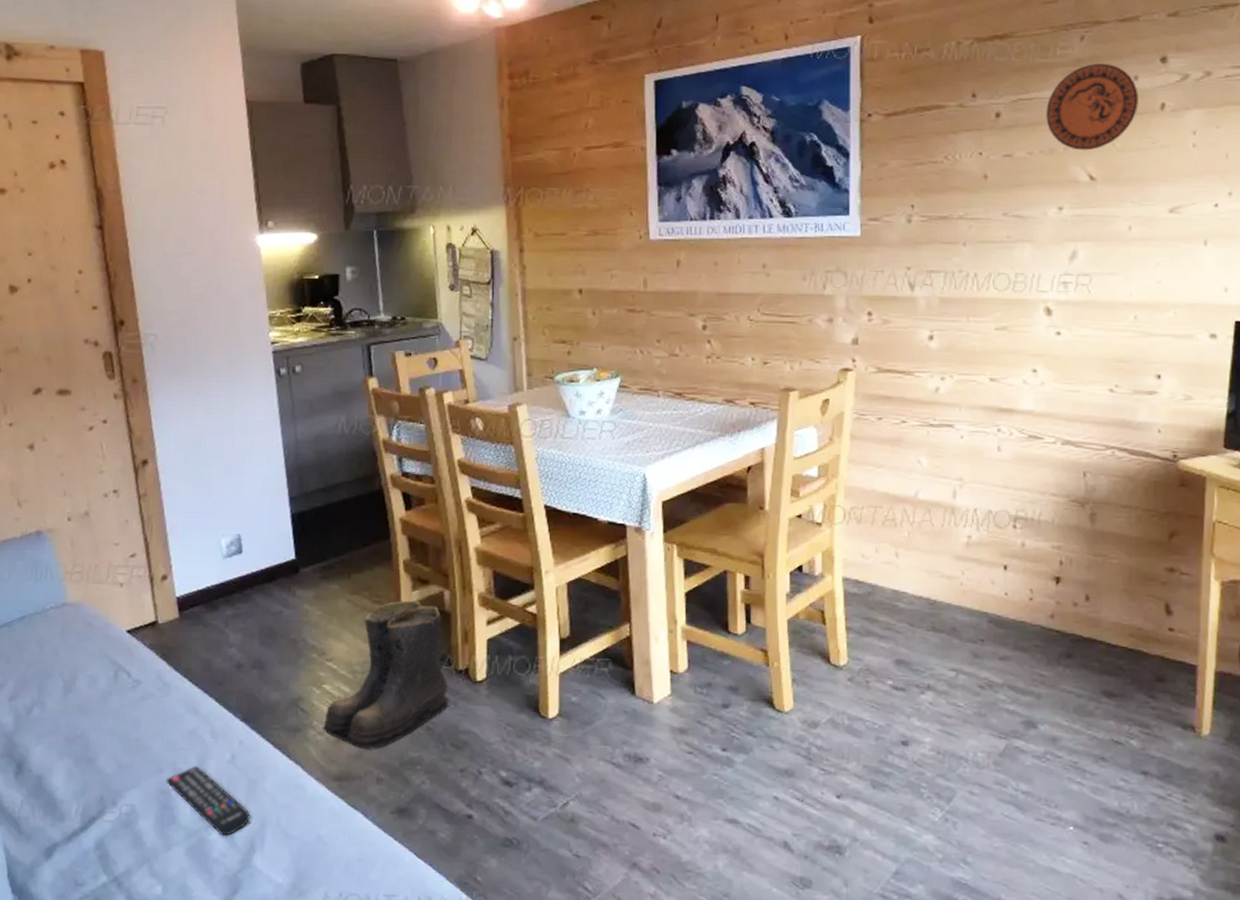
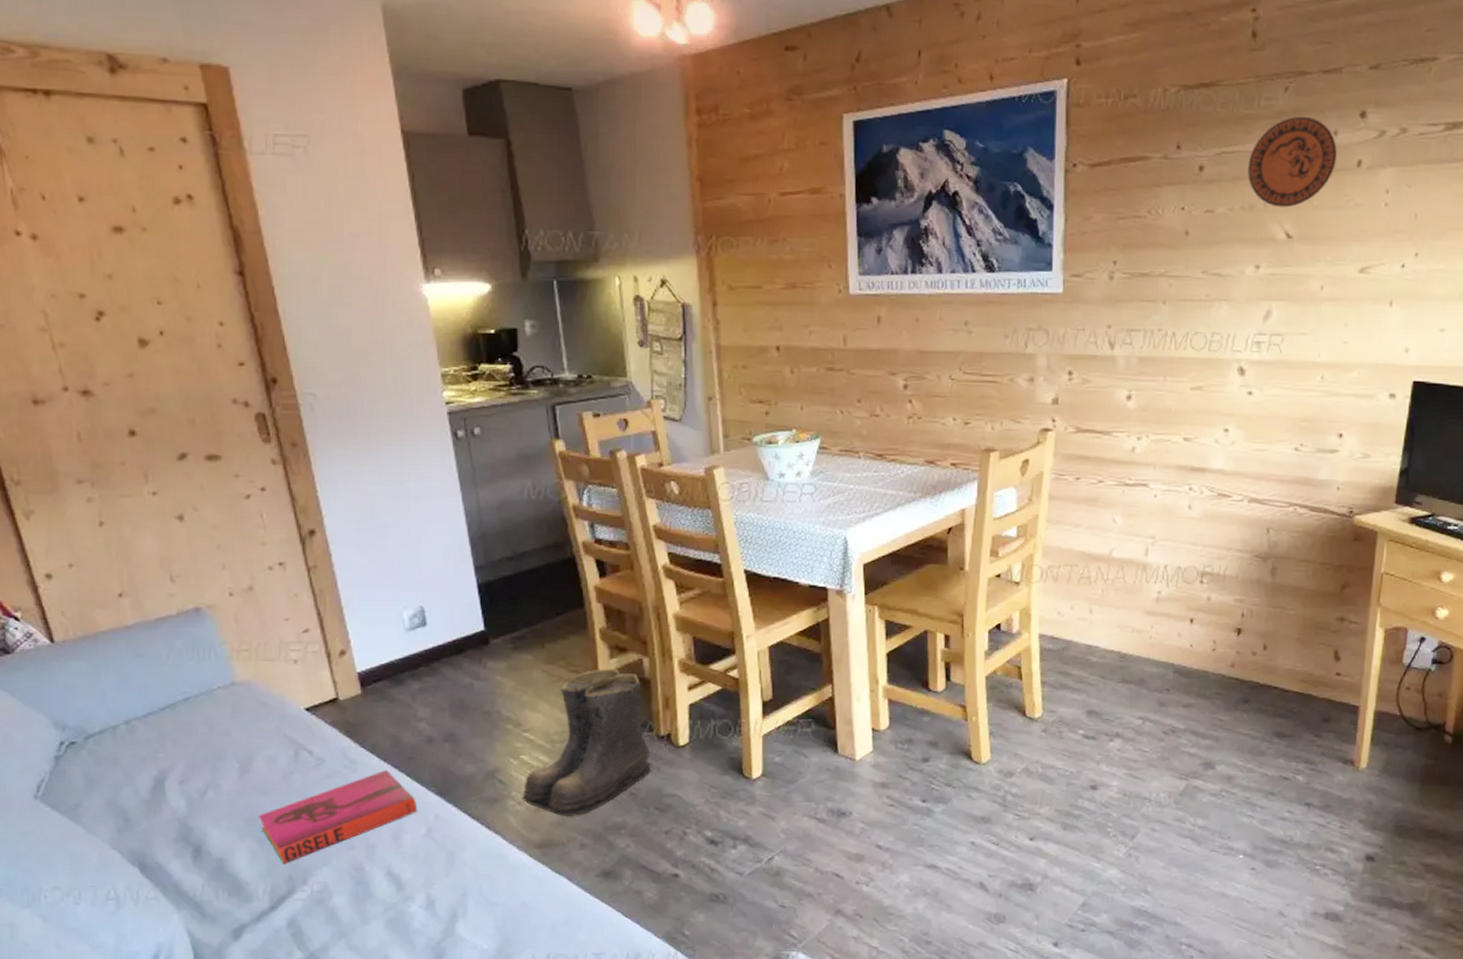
hardback book: none [76,693,224,785] -> present [257,769,418,864]
remote control: present [166,765,251,836] -> none [359,840,451,907]

